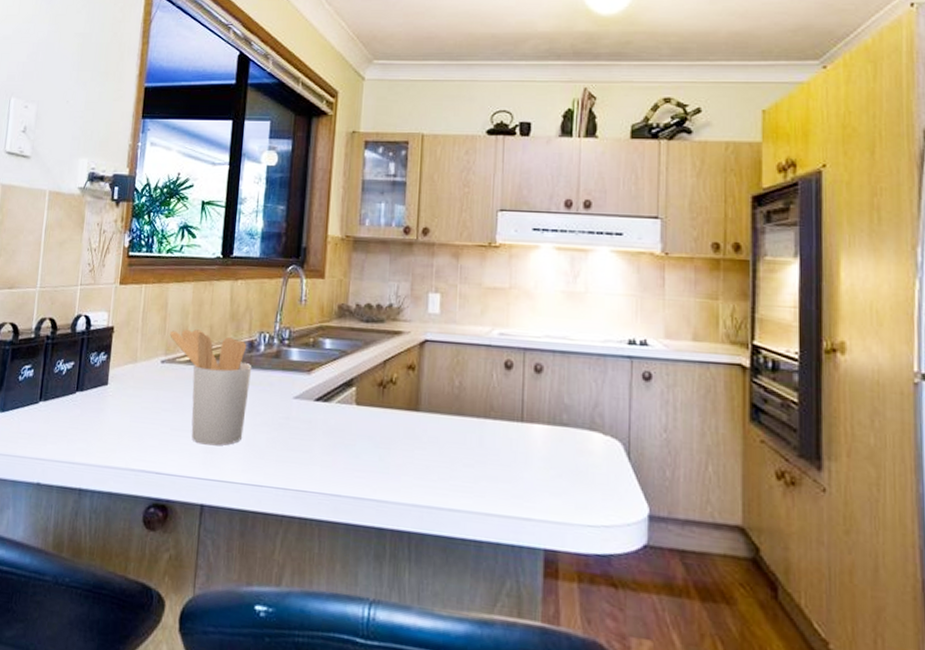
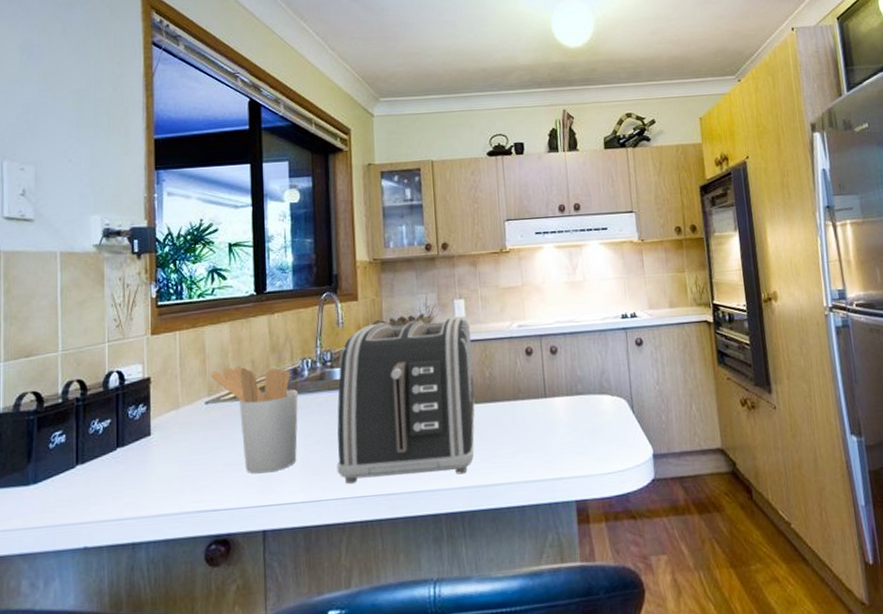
toaster: none [281,306,444,490] -> present [336,317,475,484]

